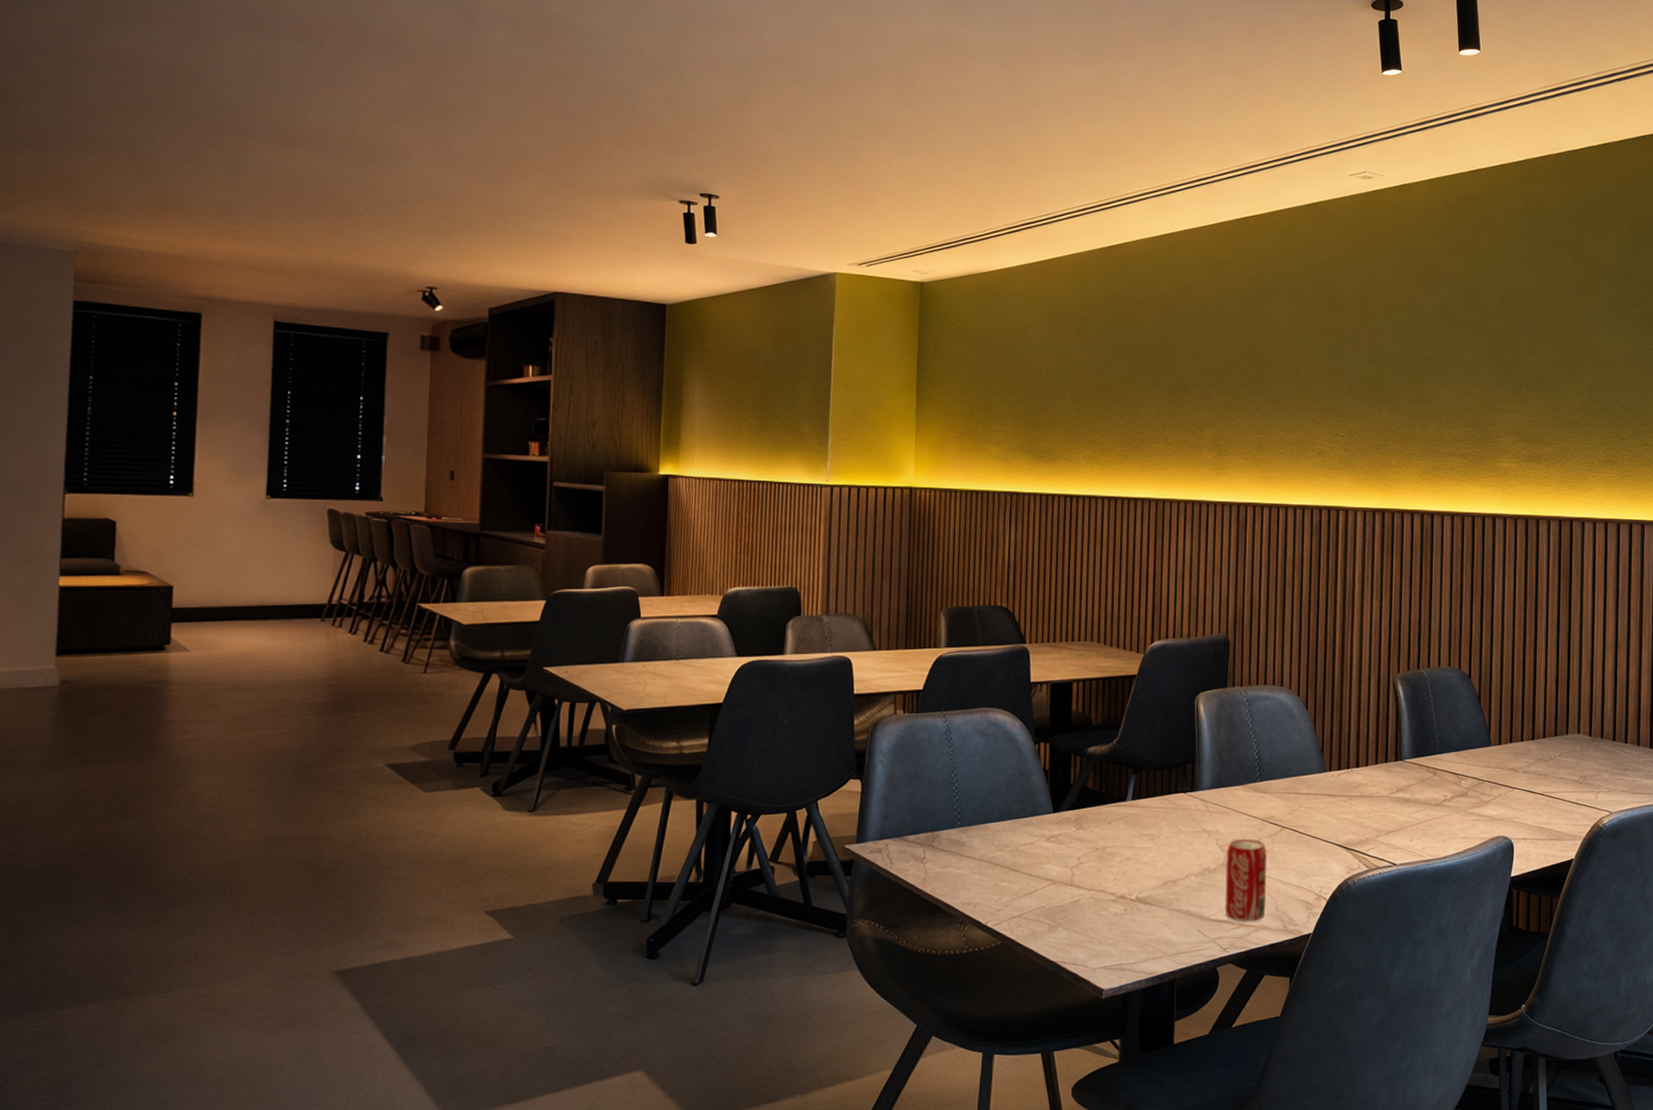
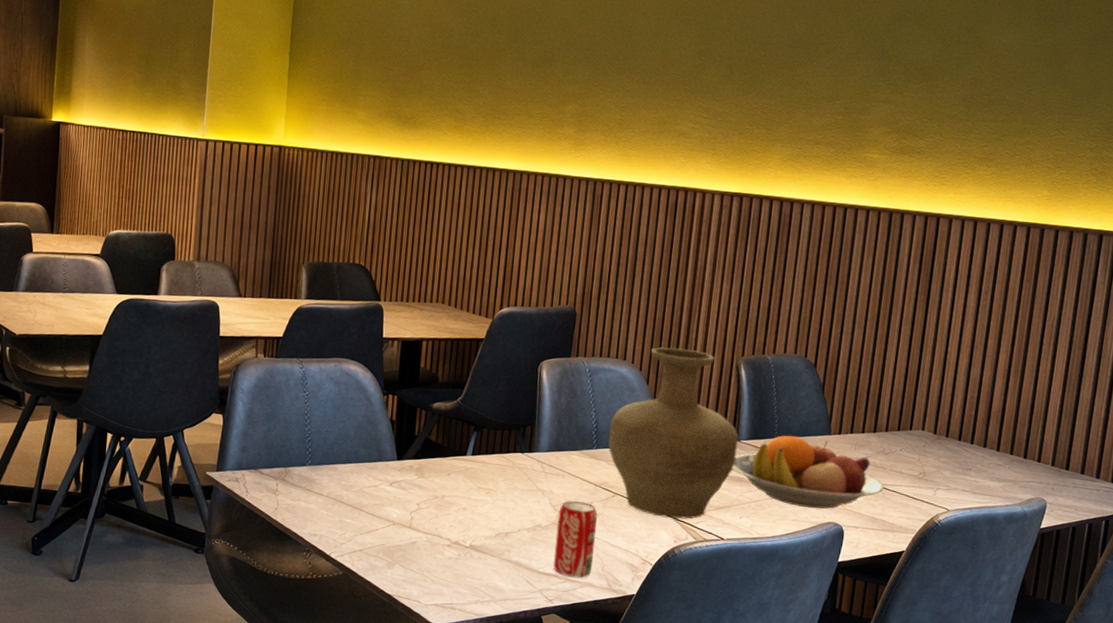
vase: none [1272,669,1402,848] -> present [608,347,739,520]
fruit bowl: none [1399,750,1548,824] -> present [733,435,884,509]

